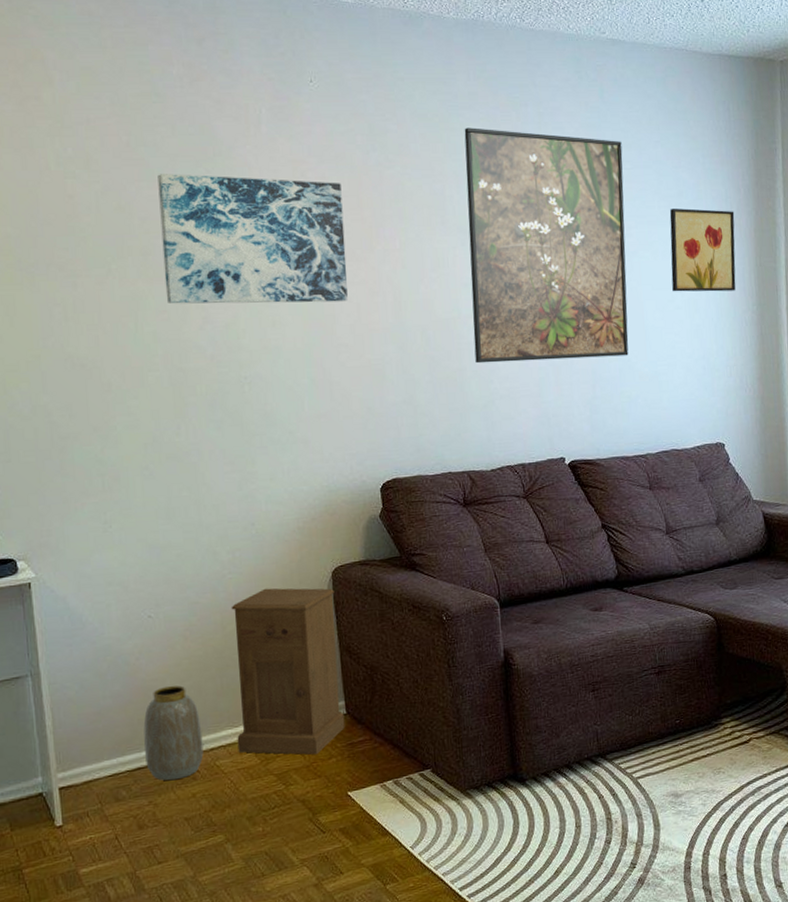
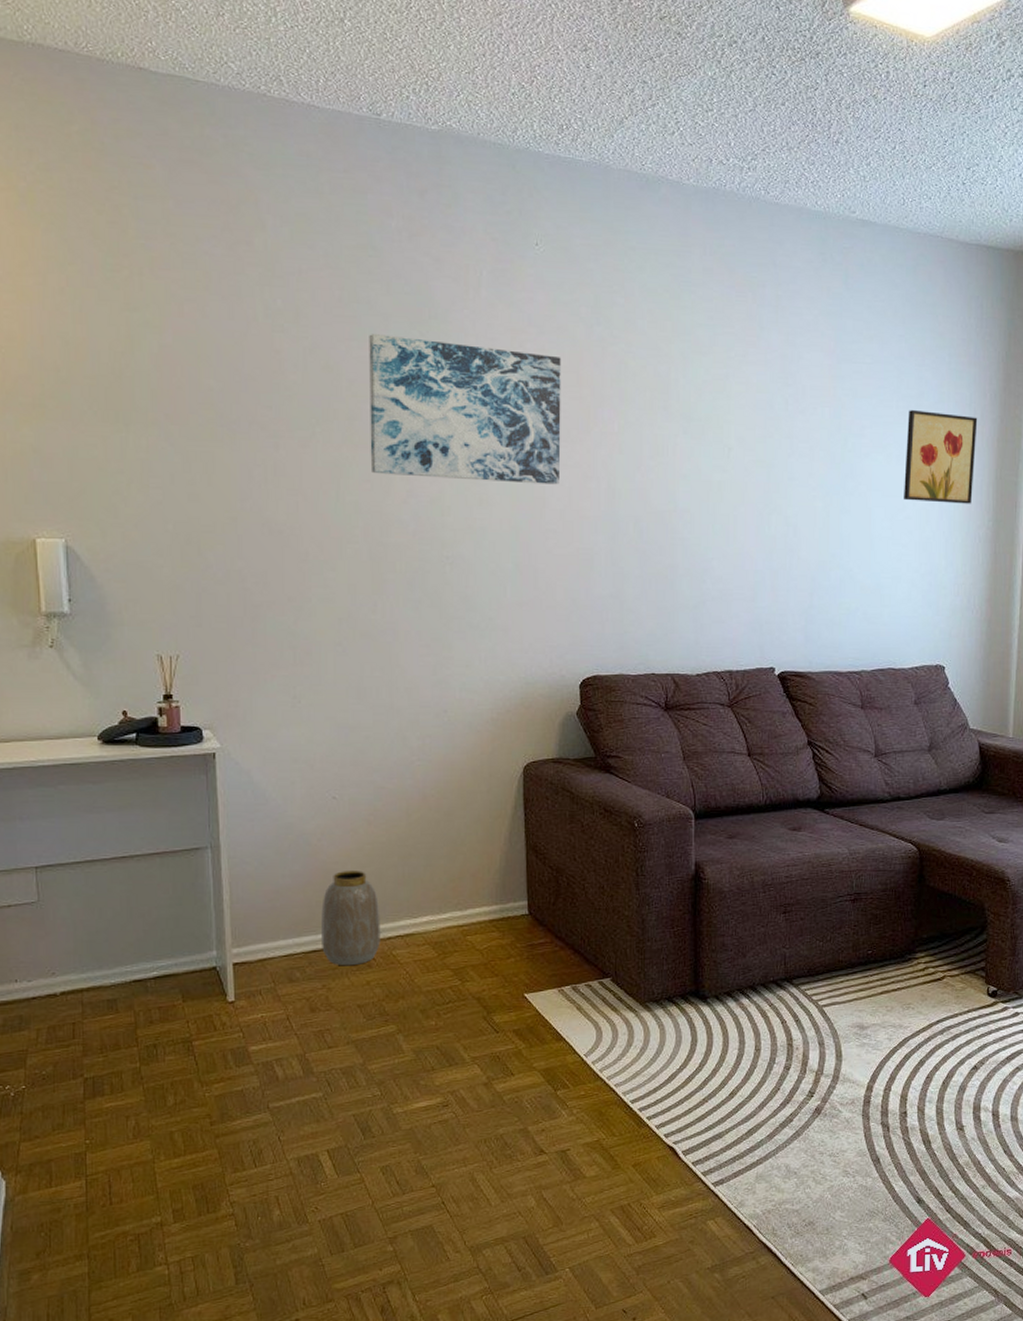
nightstand: present [231,588,345,755] -> none [415,778,526,953]
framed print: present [464,127,629,364] -> none [689,306,863,565]

